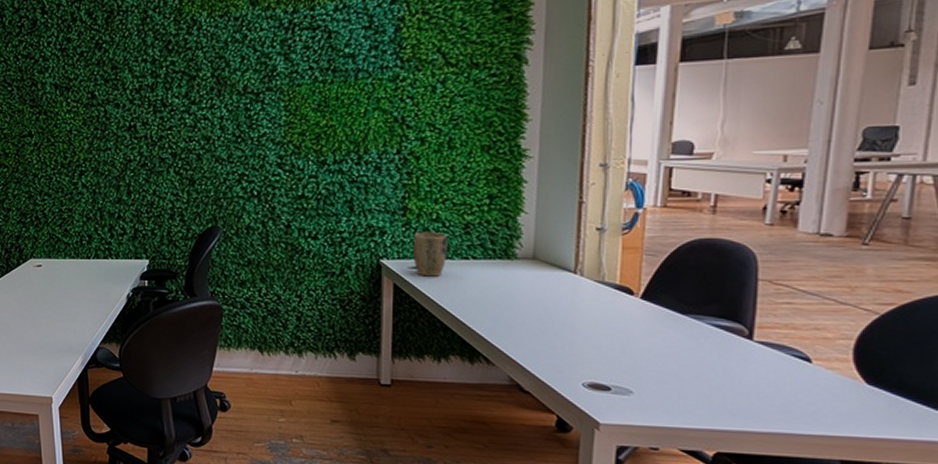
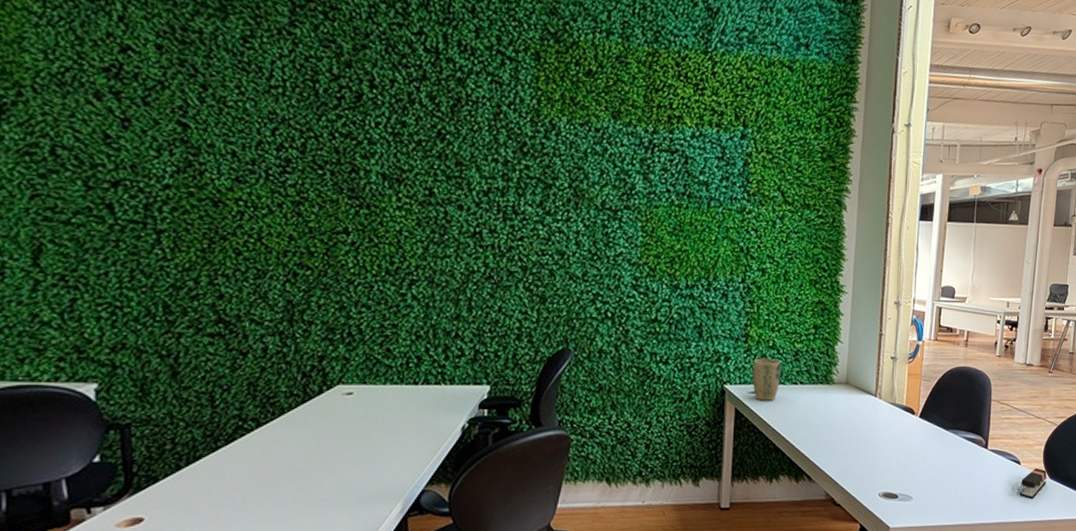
stapler: none [811,369,861,409] -> present [1020,468,1047,500]

